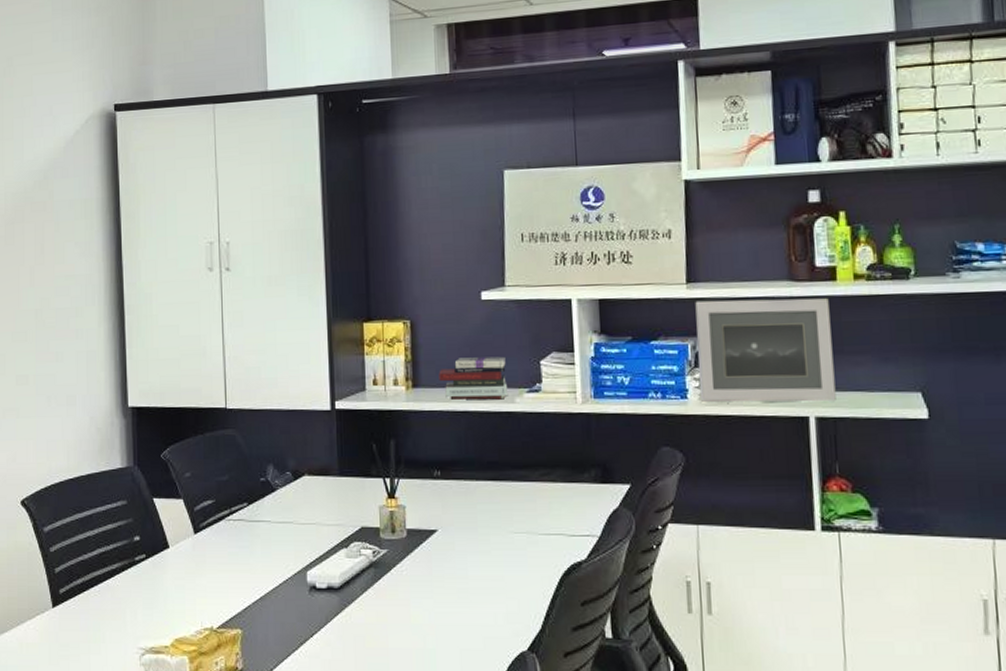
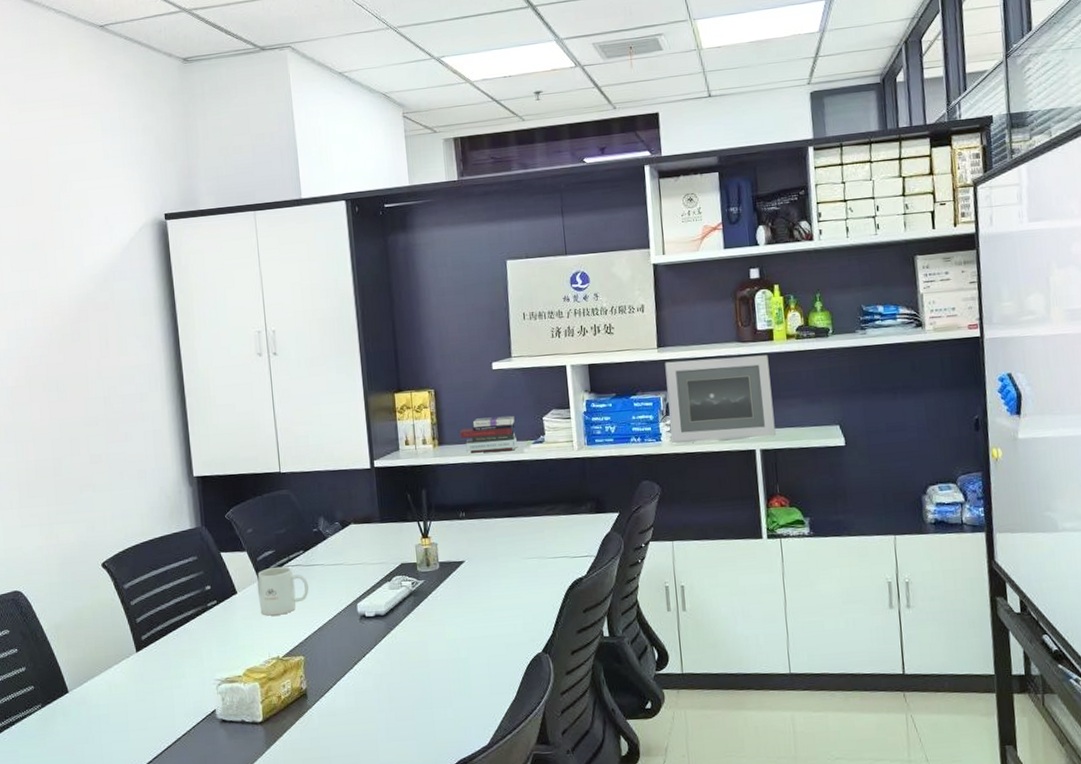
mug: none [192,519,252,578] -> present [257,566,309,616]

